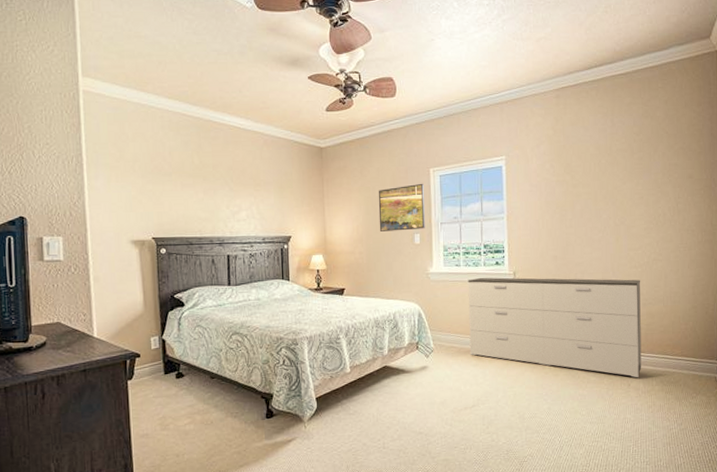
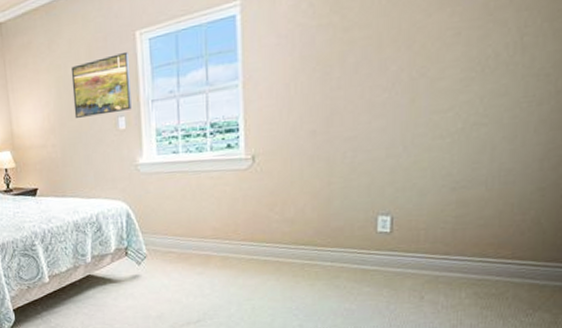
dresser: present [467,277,642,378] -> none [188,154,450,289]

